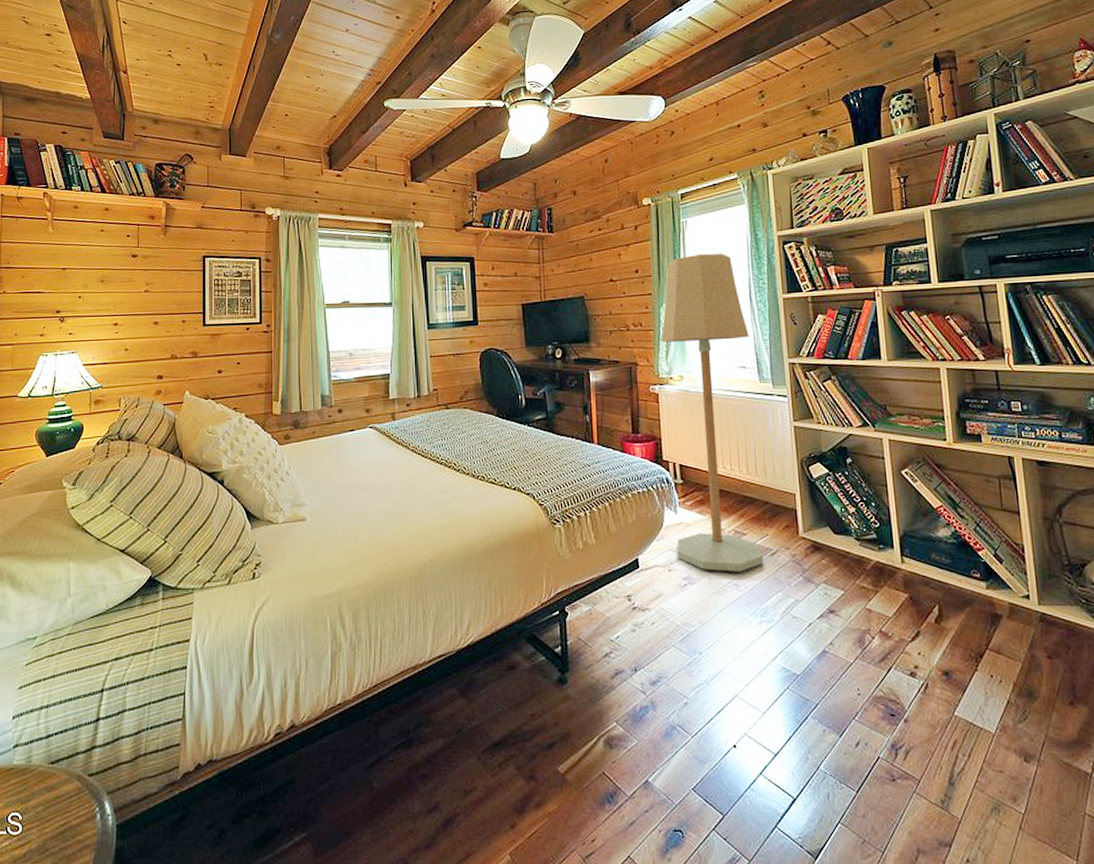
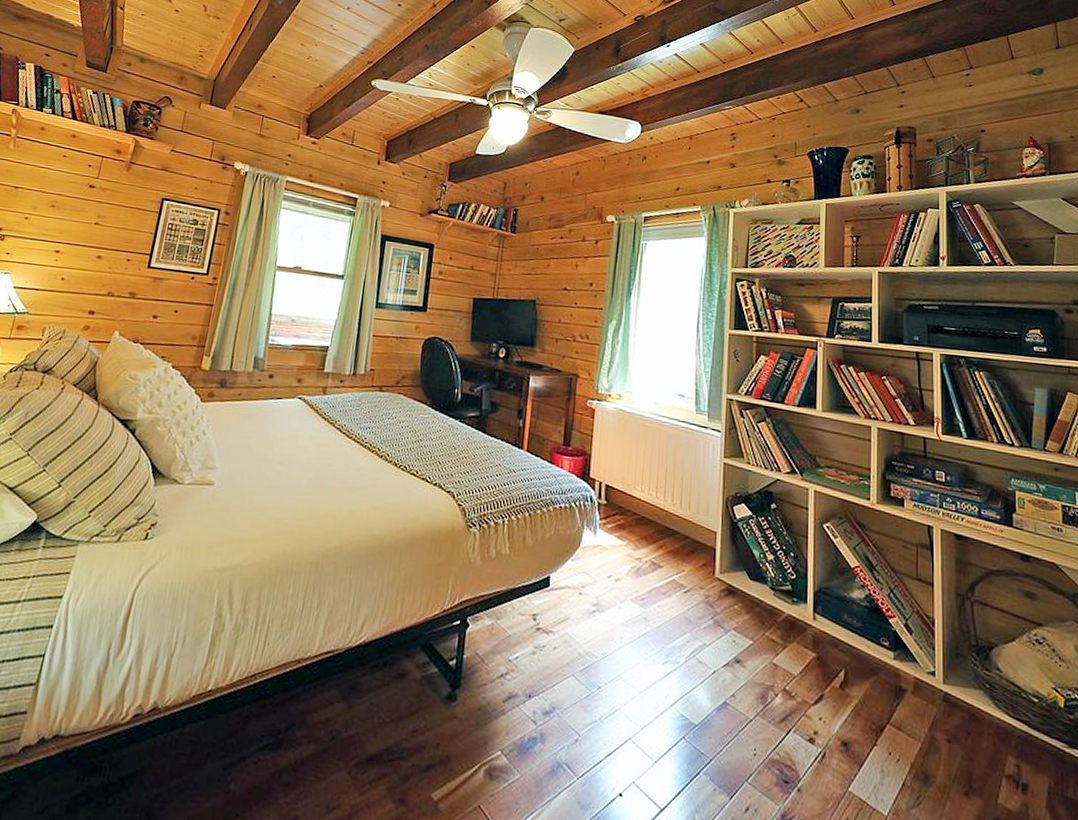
floor lamp: present [661,253,764,572] -> none [590,277,692,606]

